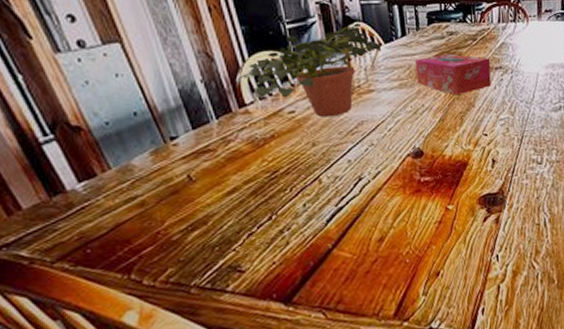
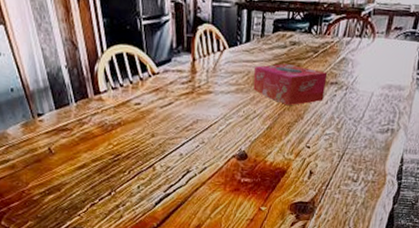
potted plant: present [235,24,382,117] -> none [93,25,225,113]

